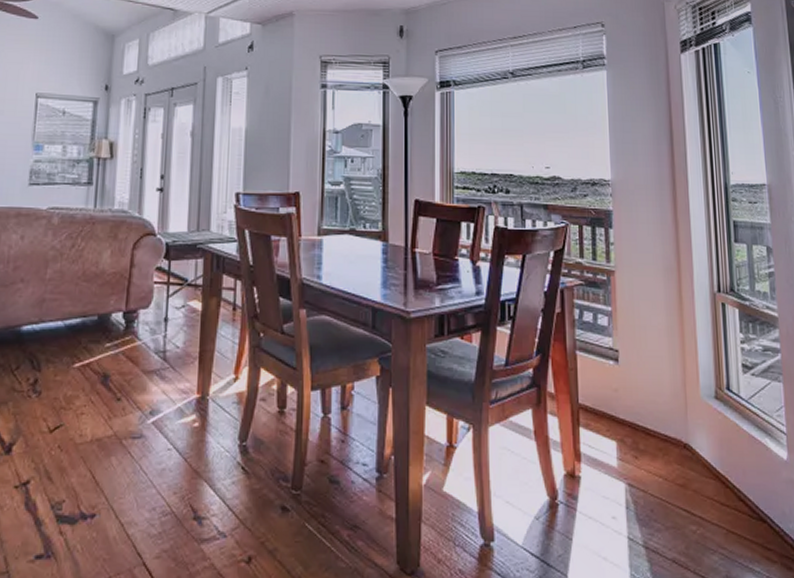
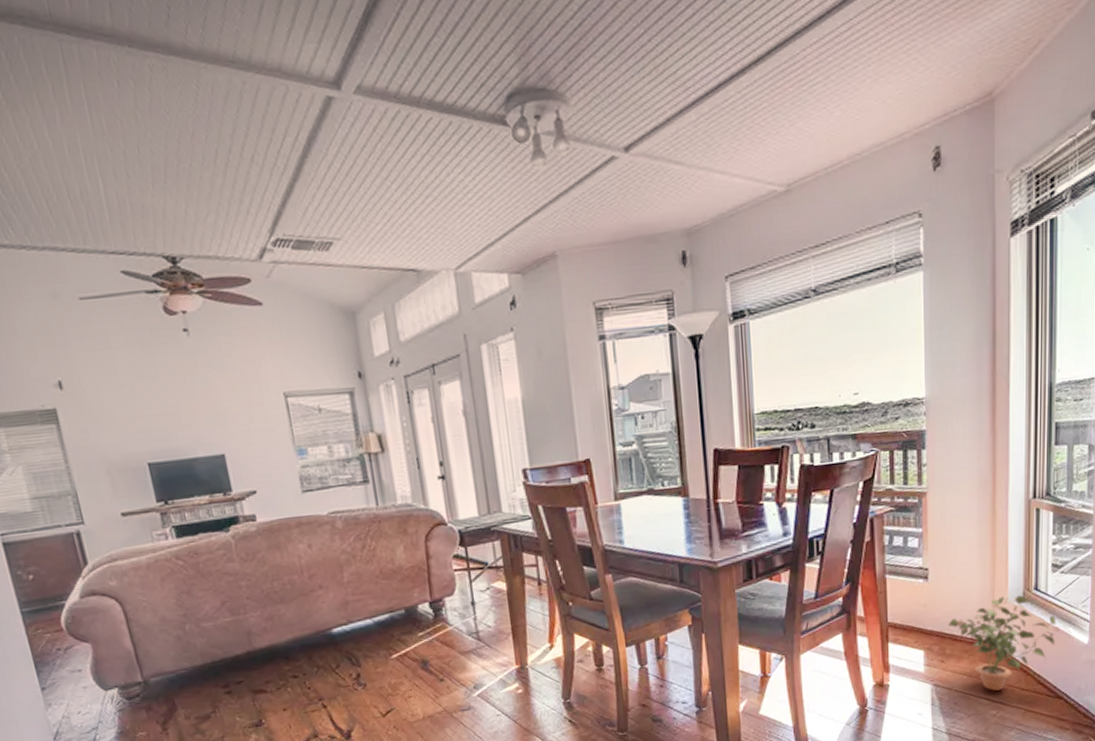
potted plant: none [641,392,756,501] -> present [948,595,1059,691]

